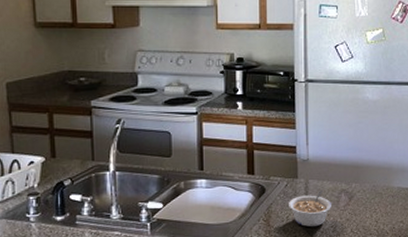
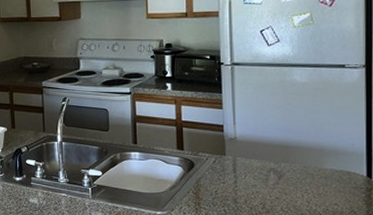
legume: present [289,189,331,227] -> none [217,167,260,203]

